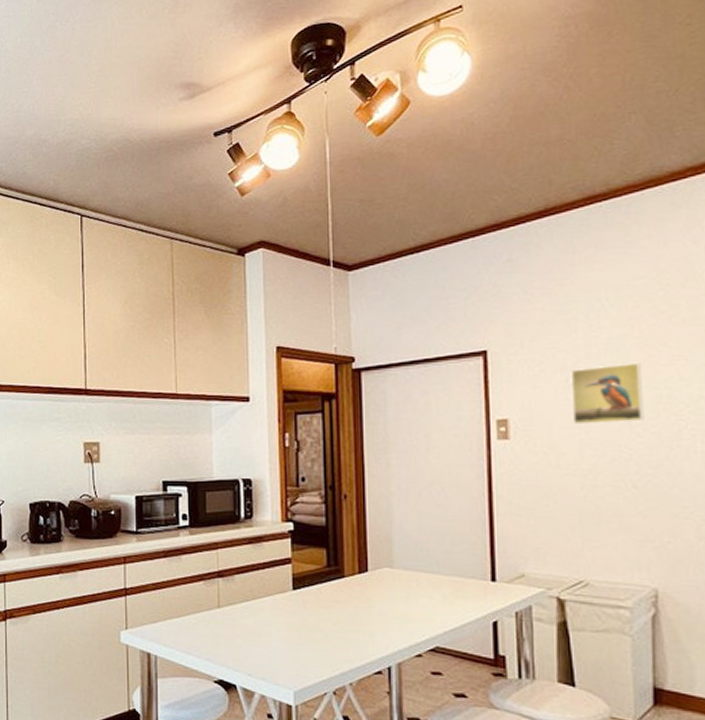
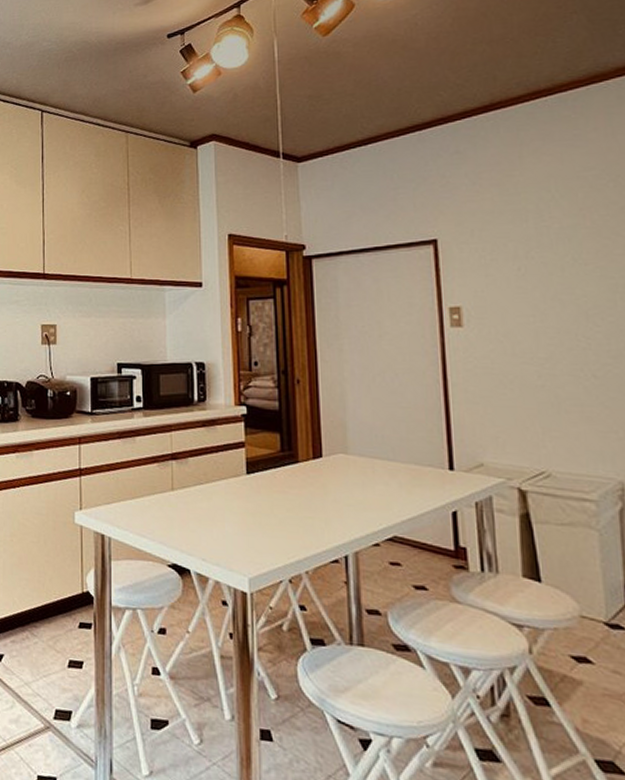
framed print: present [570,362,644,425] -> none [522,251,601,313]

